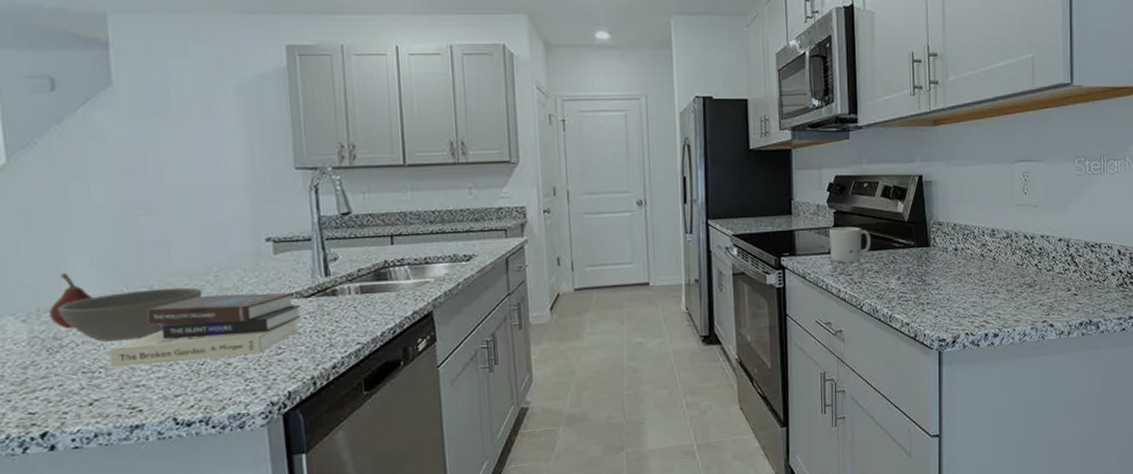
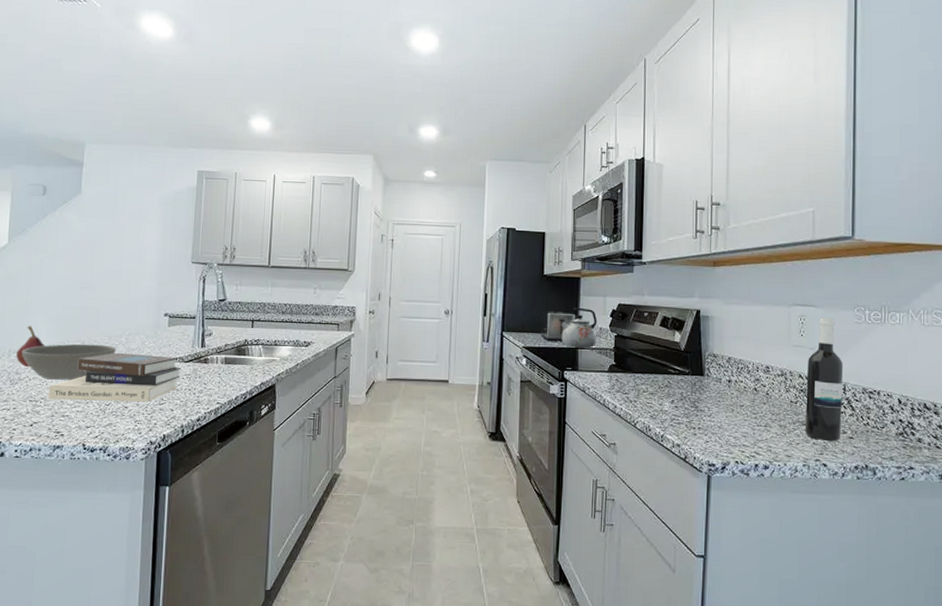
toaster: none [749,190,790,225] -> present [540,311,576,341]
kettle: none [773,183,815,230] -> present [560,307,598,348]
mug: present [829,226,872,263] -> none [609,349,649,383]
wine bottle: none [1031,172,1067,301] -> present [805,317,844,442]

